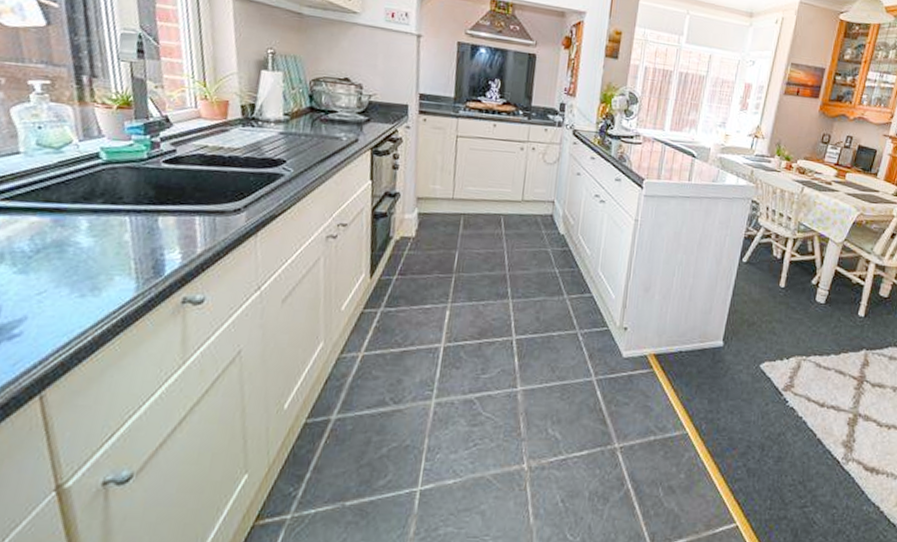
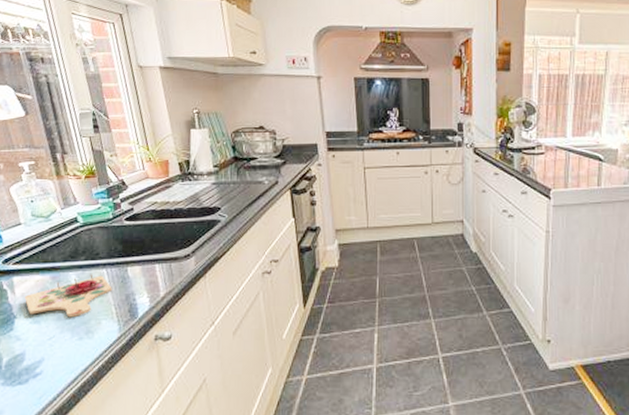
cutting board: none [10,220,135,271] -> present [25,274,112,318]

